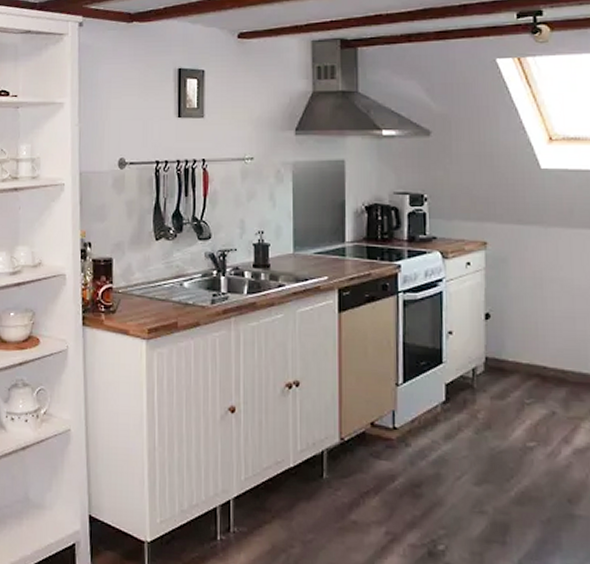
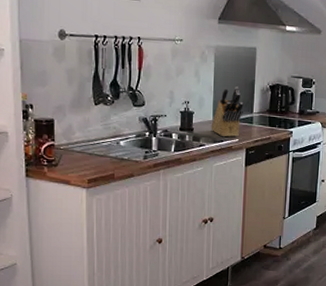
knife block: none [291,210,332,275] -> present [211,86,244,137]

